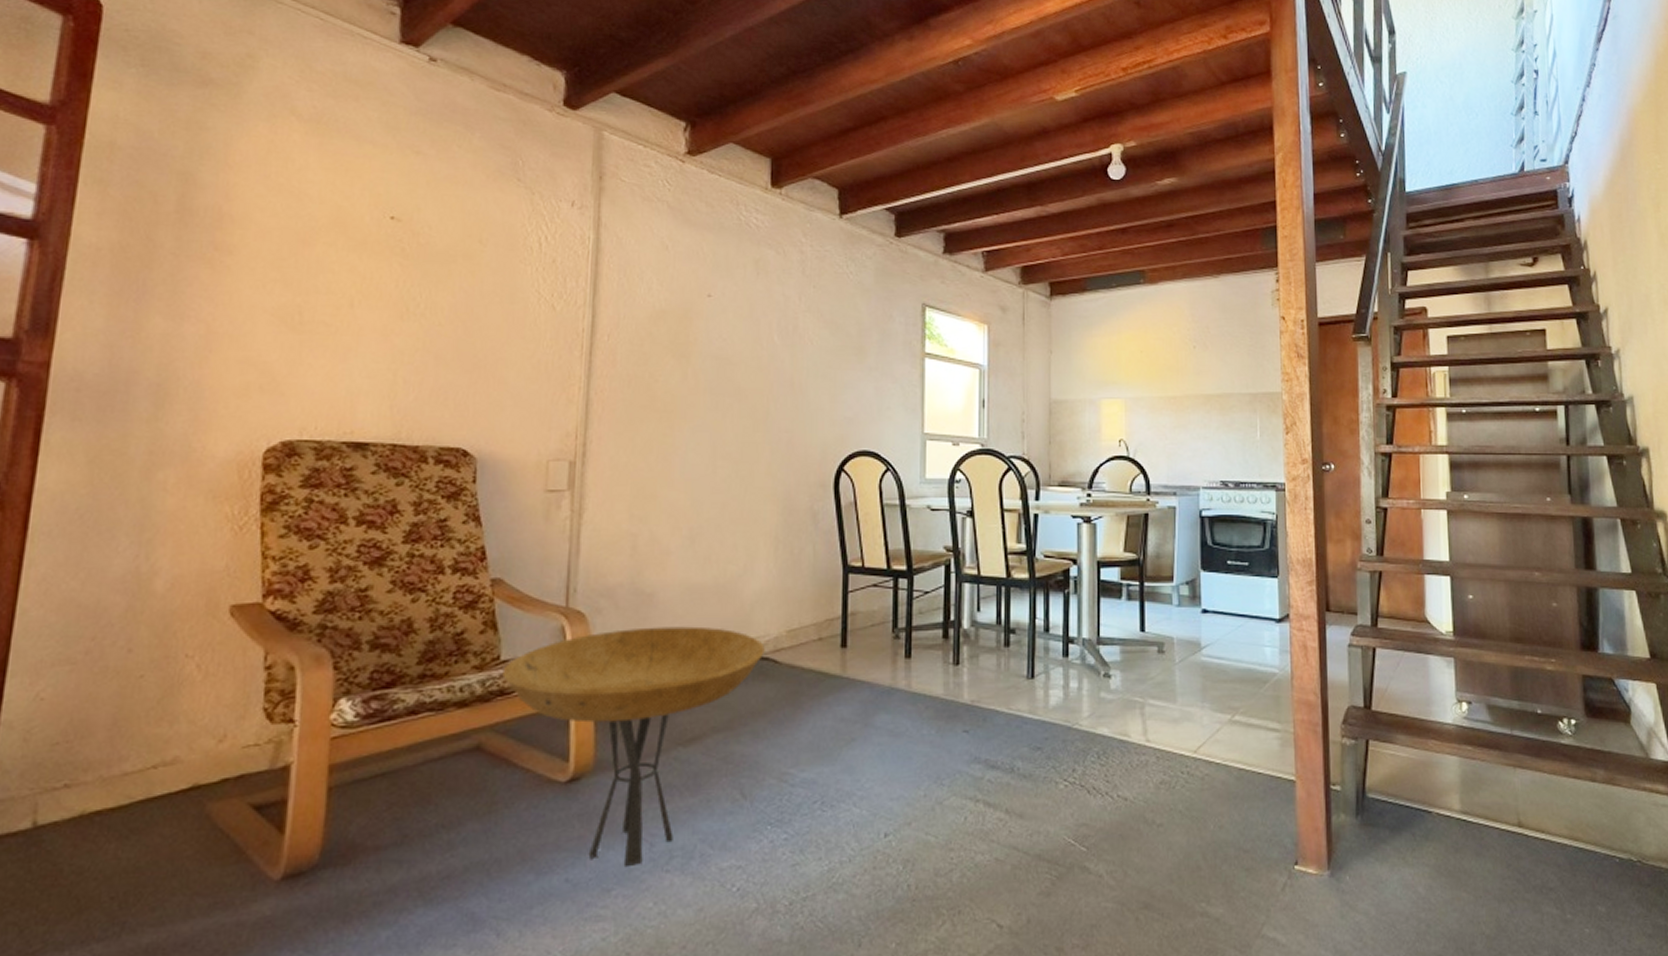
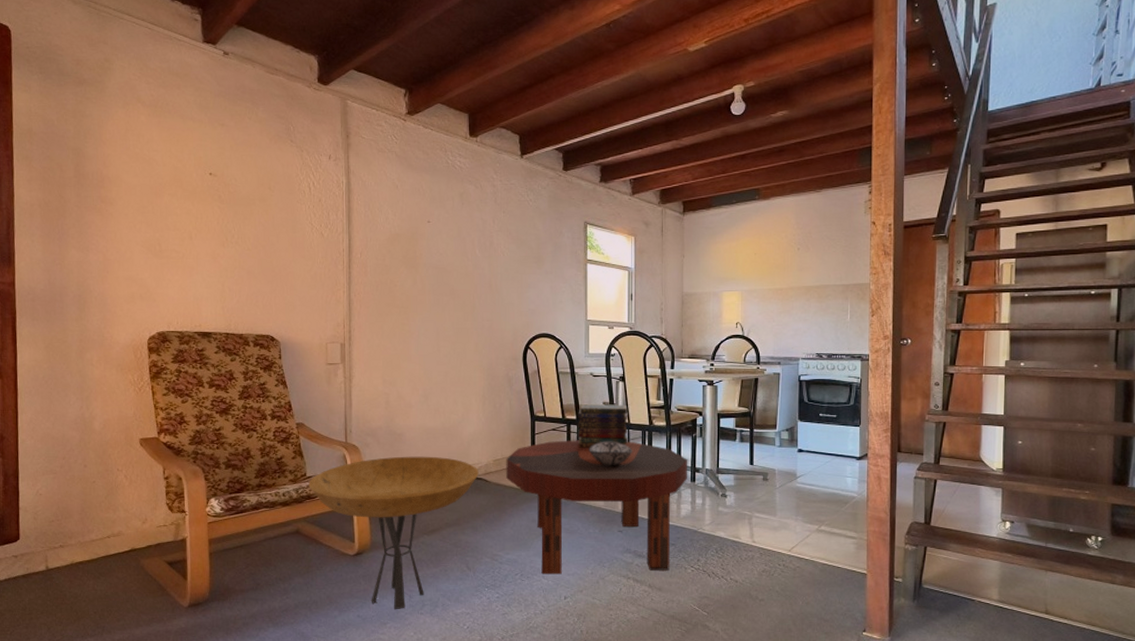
coffee table: none [805,600,1058,801] -> present [506,440,687,575]
book stack: none [909,549,978,611] -> present [578,404,628,448]
decorative bowl: none [923,601,984,637] -> present [589,441,633,466]

